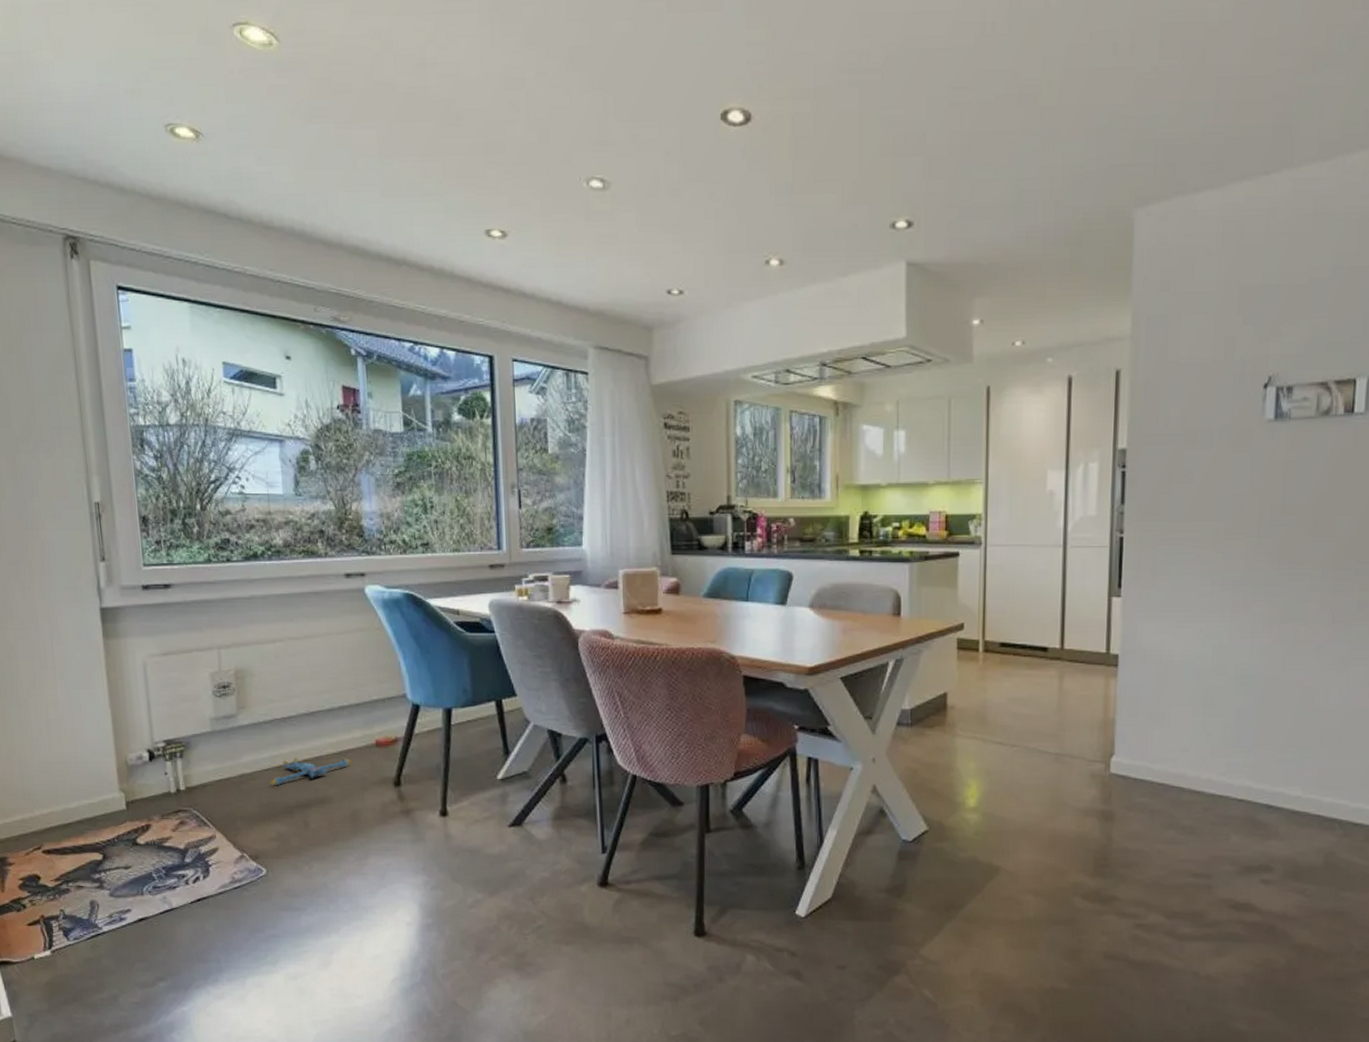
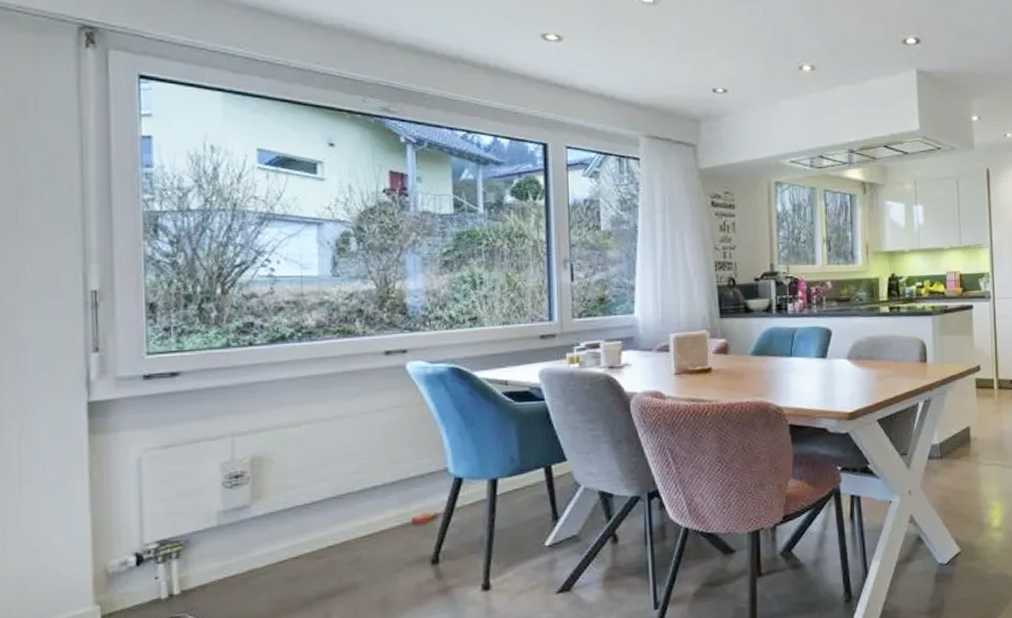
plush toy: present [270,758,352,785] -> none [286,540,384,578]

